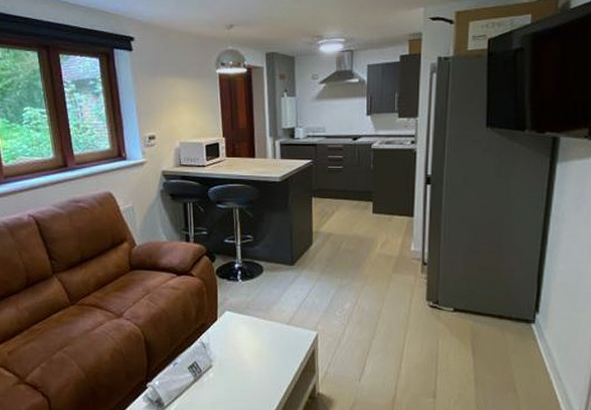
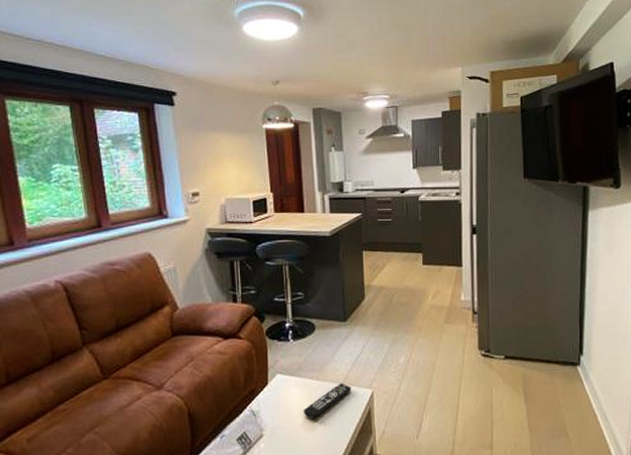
remote control: none [249,323,297,355] -> present [303,382,352,419]

